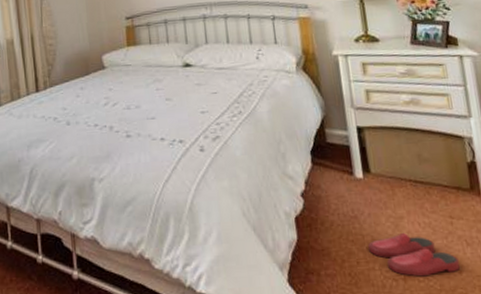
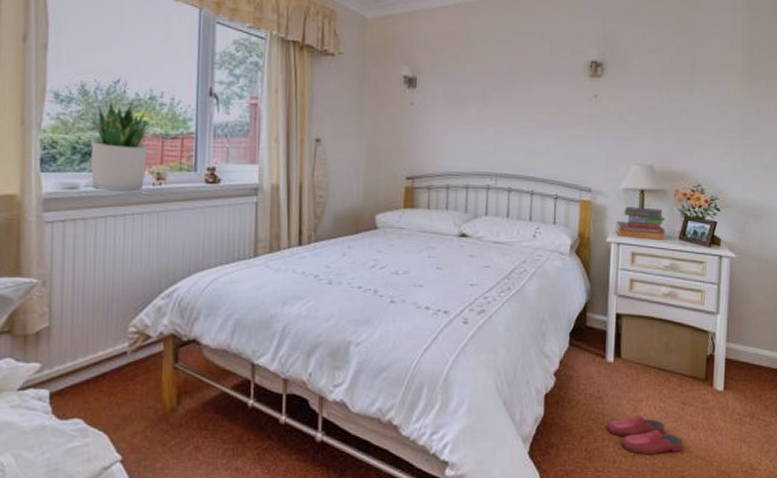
books: none [339,16,394,49] -> present [616,207,665,240]

